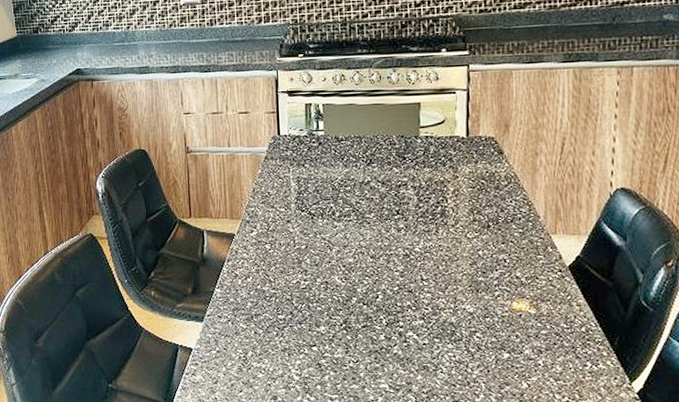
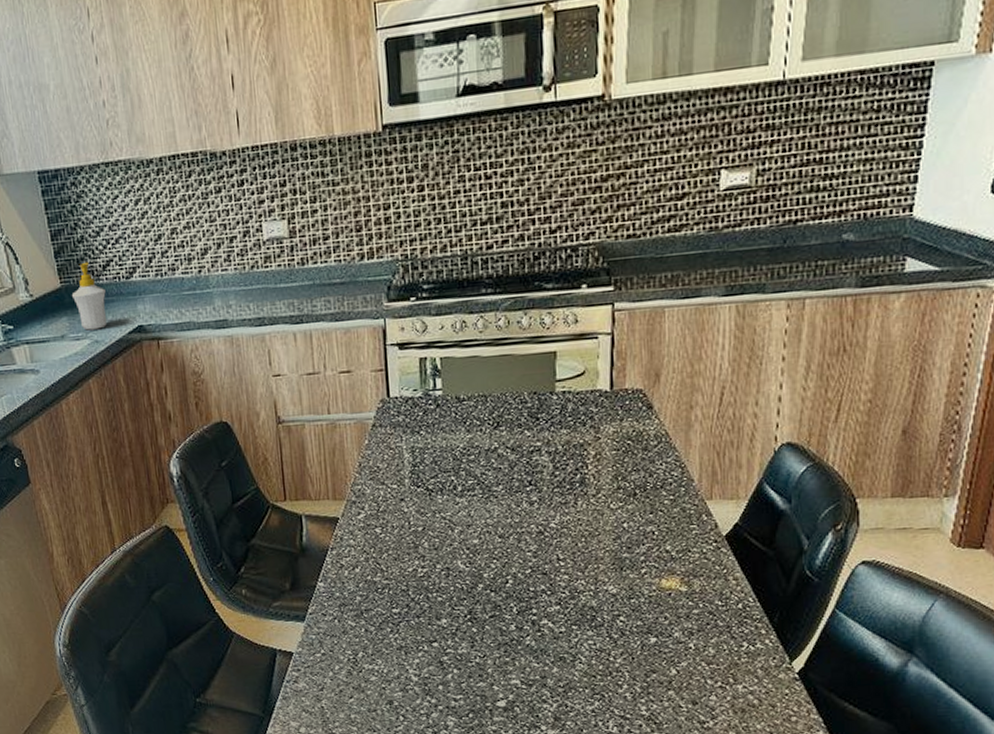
soap bottle: none [26,17,52,71] -> present [72,261,108,331]

